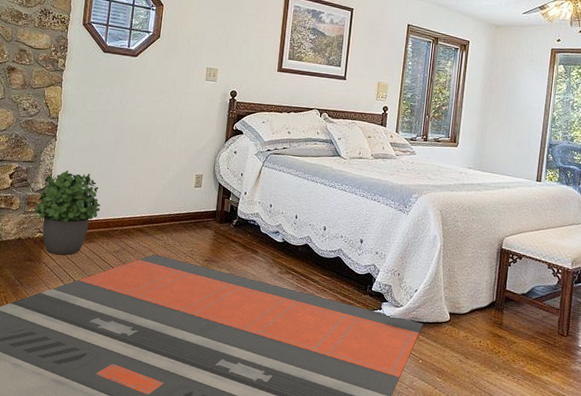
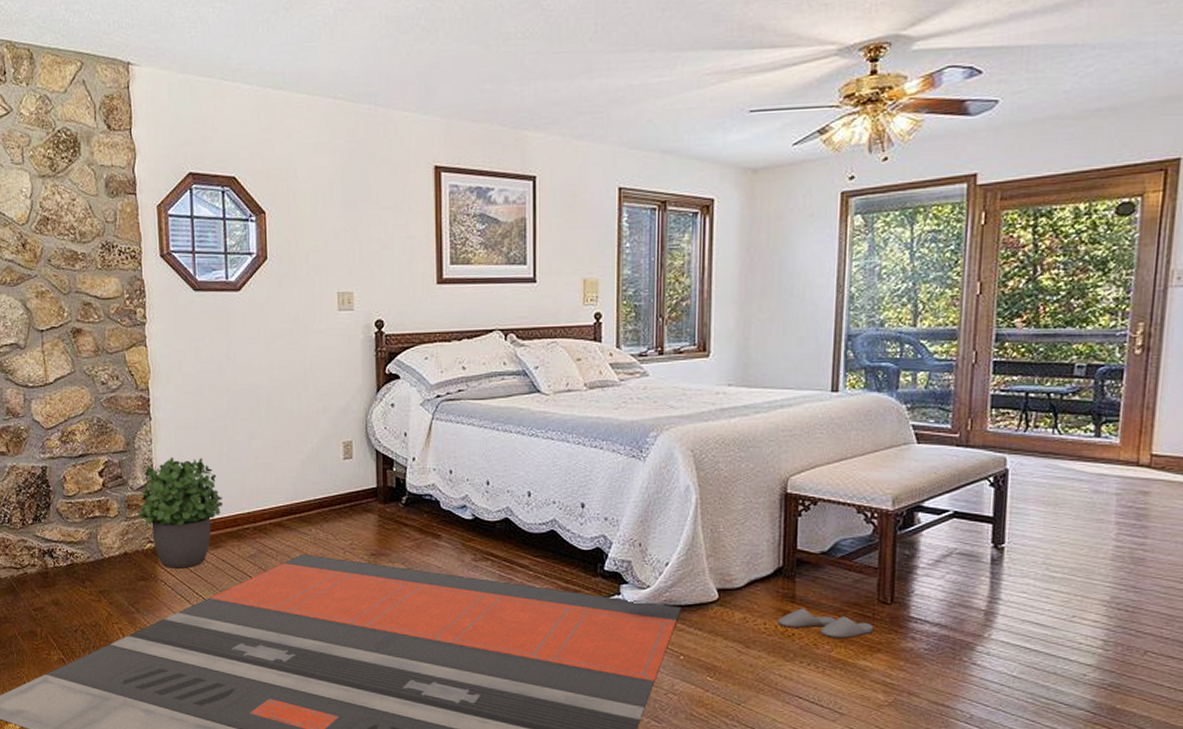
slippers: none [489,333,554,359] -> present [778,608,874,638]

